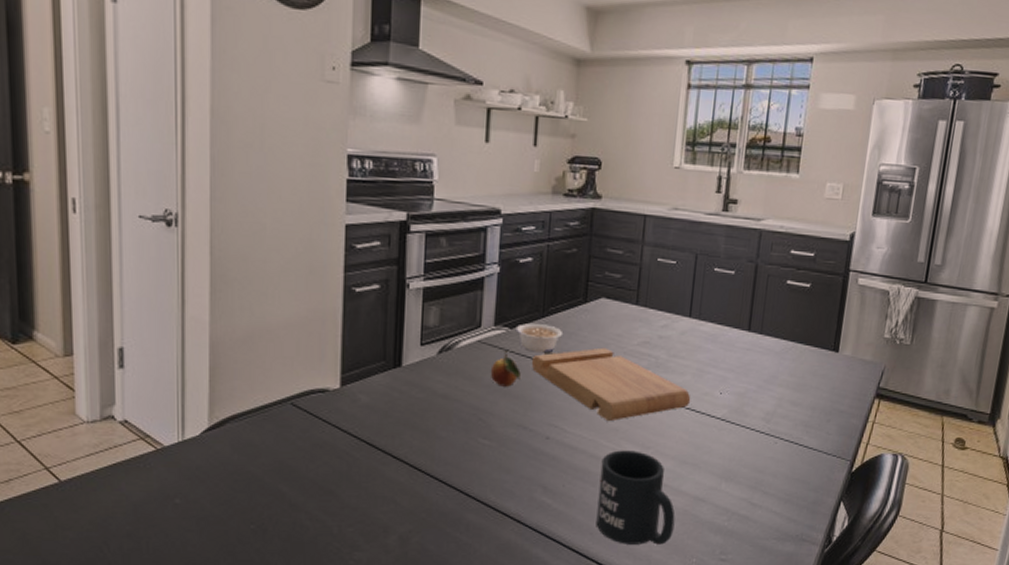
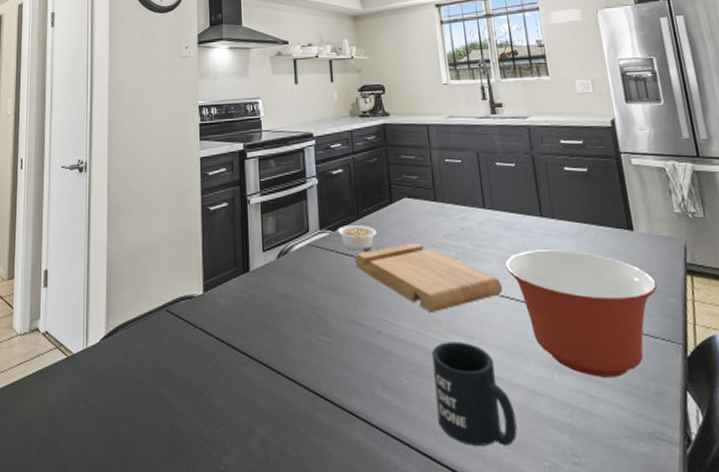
fruit: present [490,351,521,387] -> none [321,251,347,285]
mixing bowl: none [699,365,846,488] -> present [505,249,658,377]

